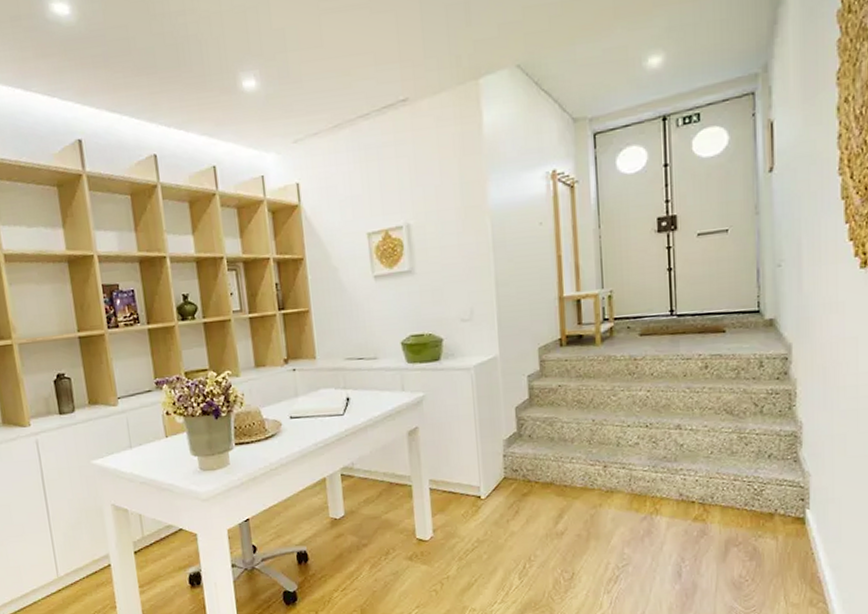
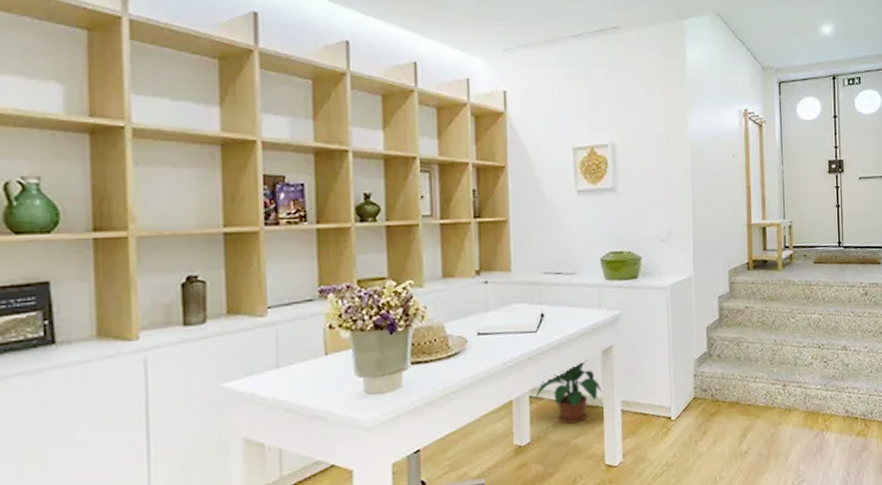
potted plant: none [346,439,410,500] -> present [535,358,603,424]

